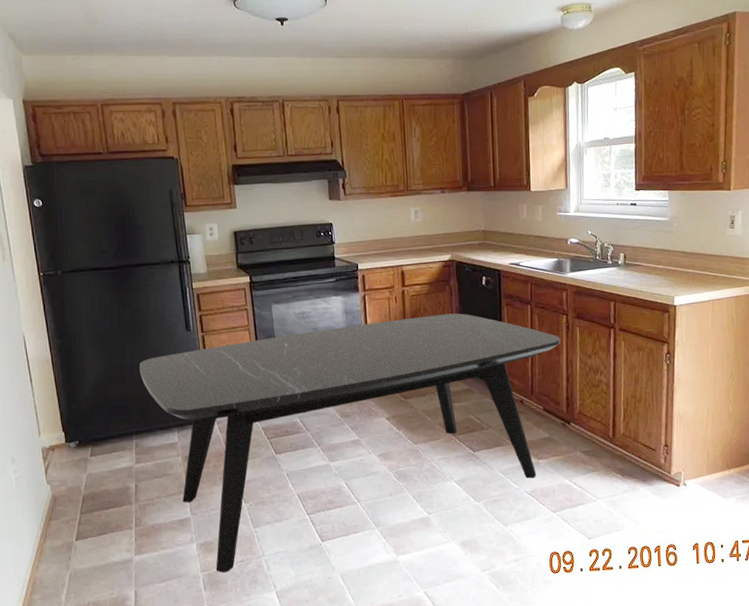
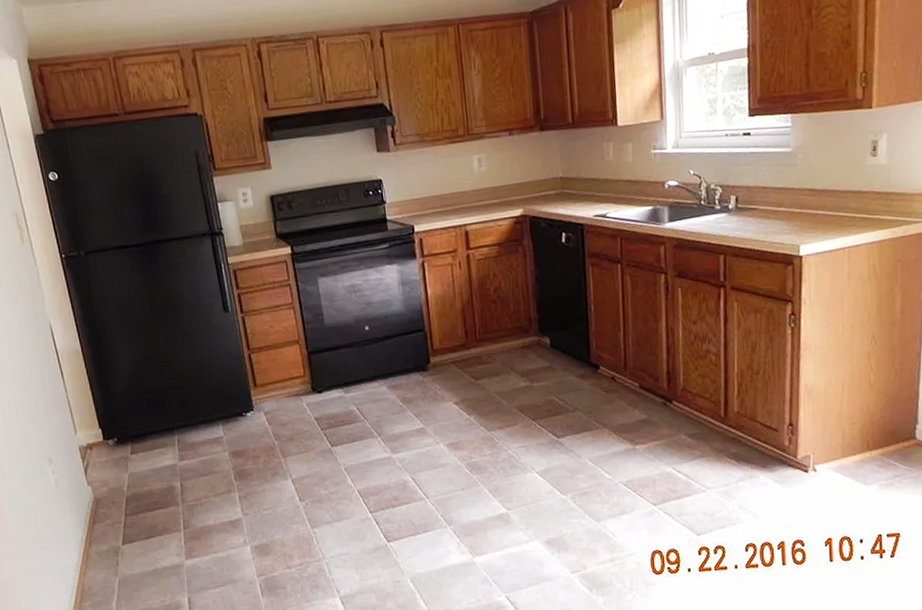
dining table: present [139,313,561,573] -> none [176,277,659,577]

